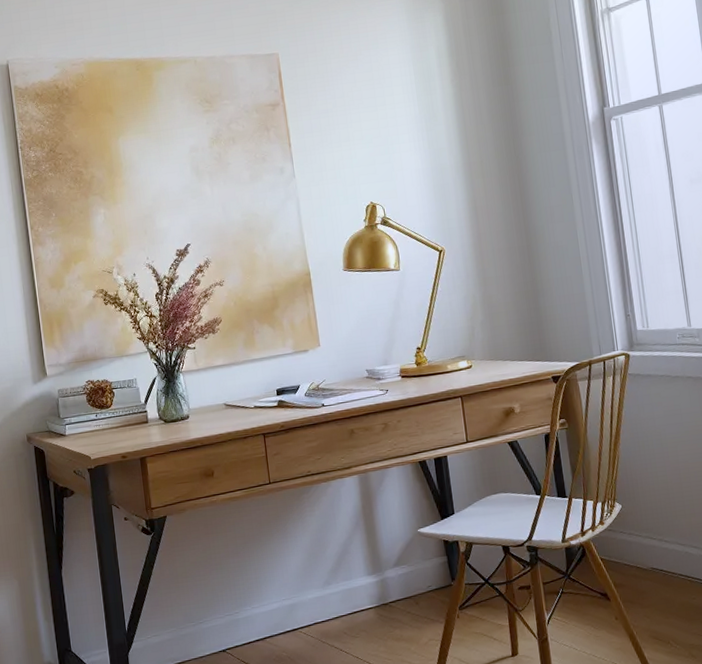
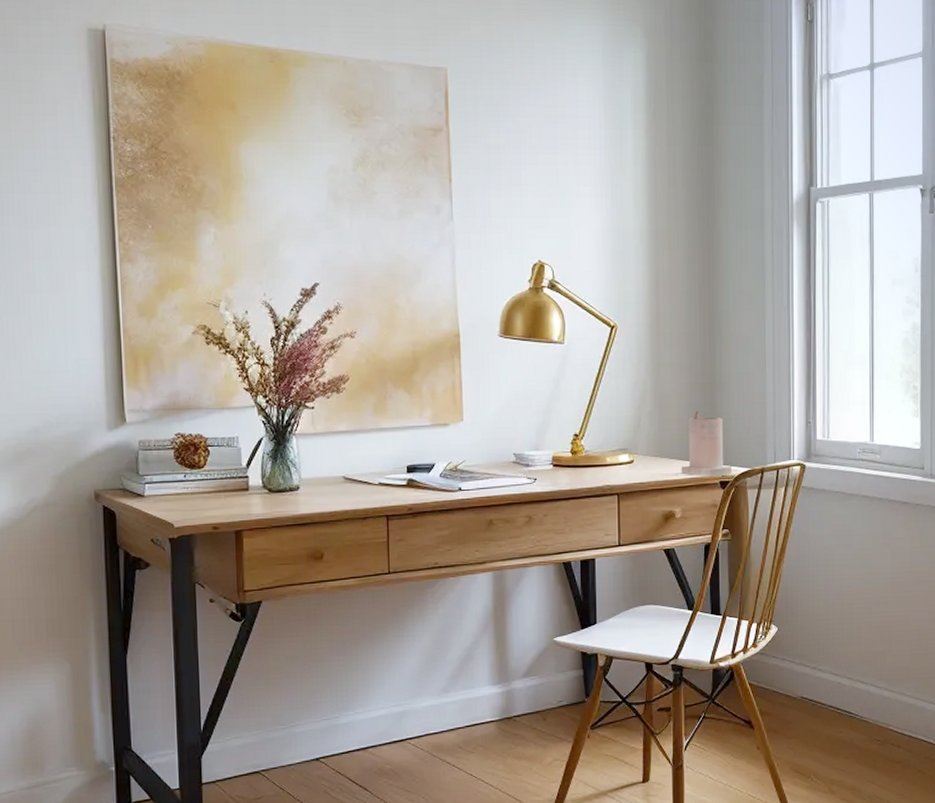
candle: none [515,315,562,375] -> present [681,410,732,476]

